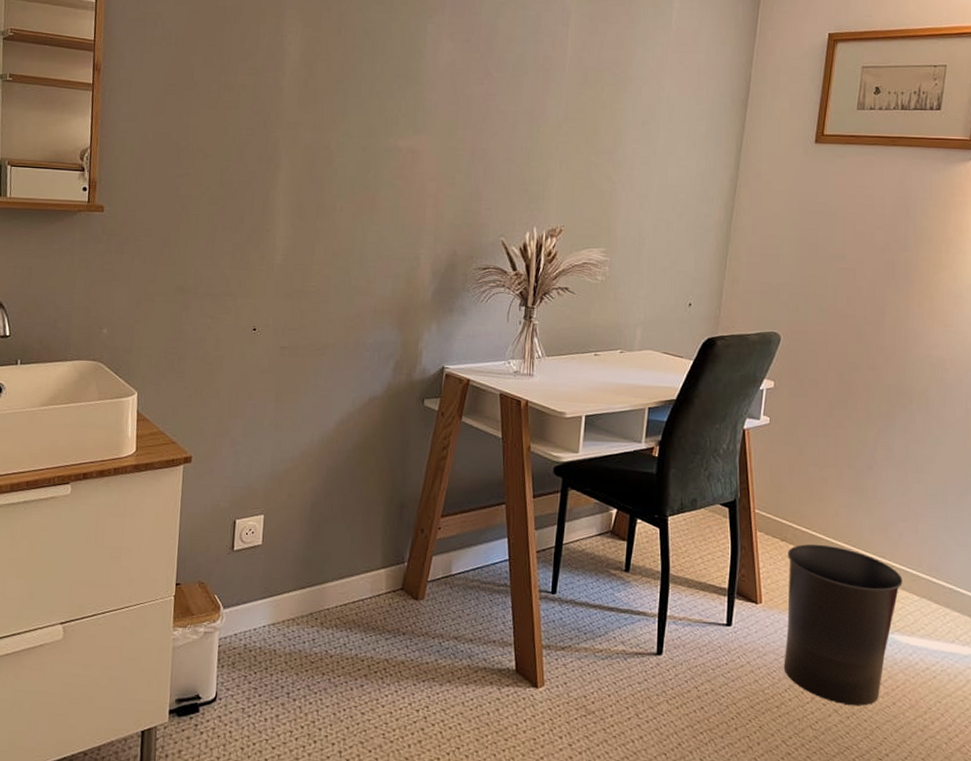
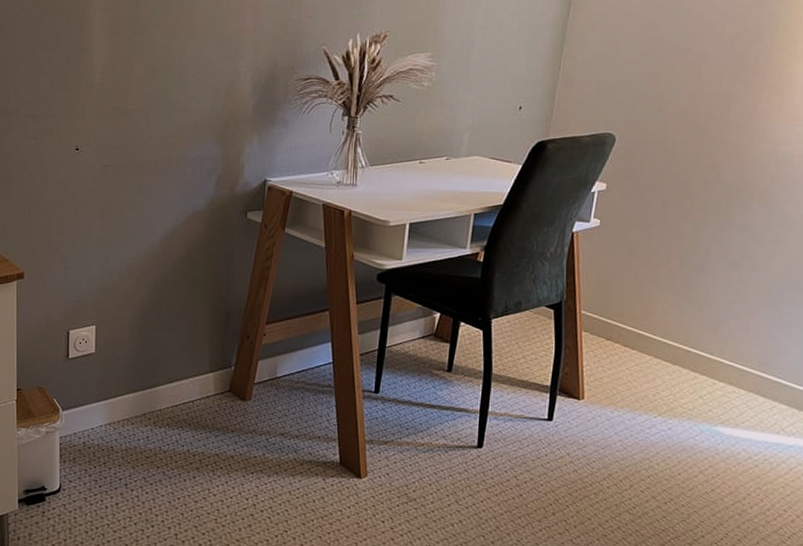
waste bin: present [784,543,903,706] -> none [603,342,730,492]

